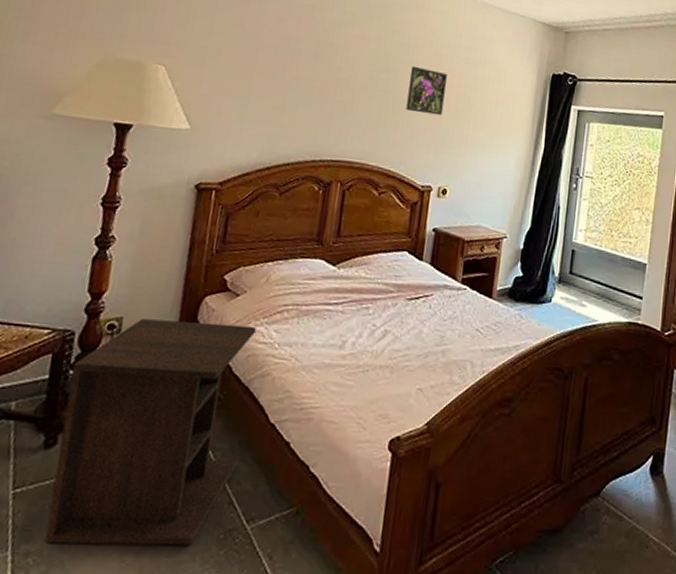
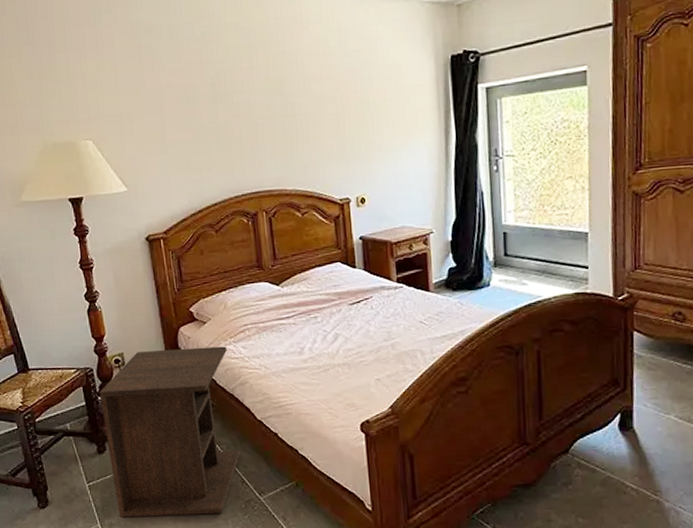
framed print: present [406,65,448,116] -> none [304,83,345,131]

